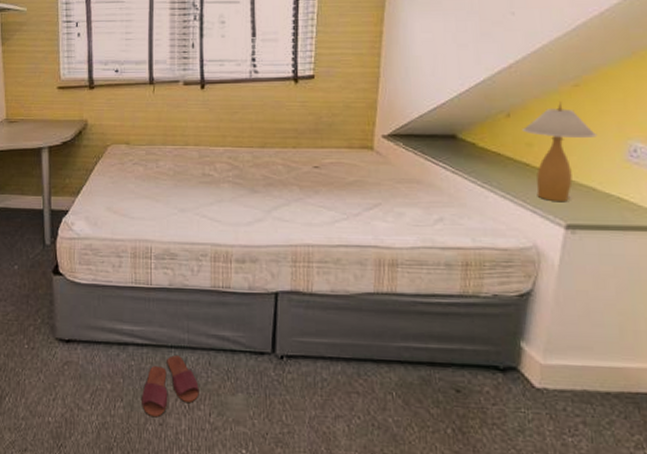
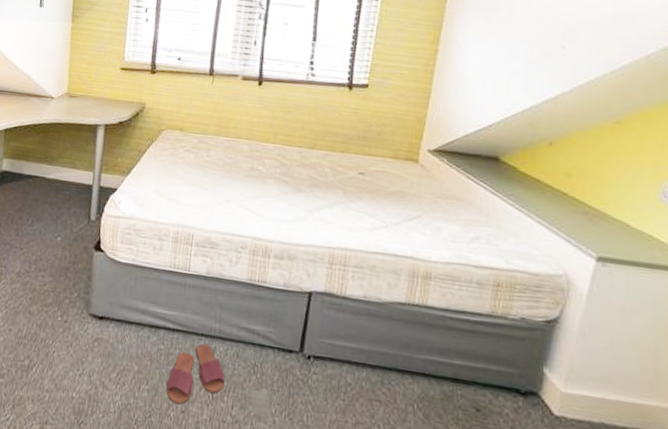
table lamp: present [522,101,598,203] -> none [563,136,635,235]

